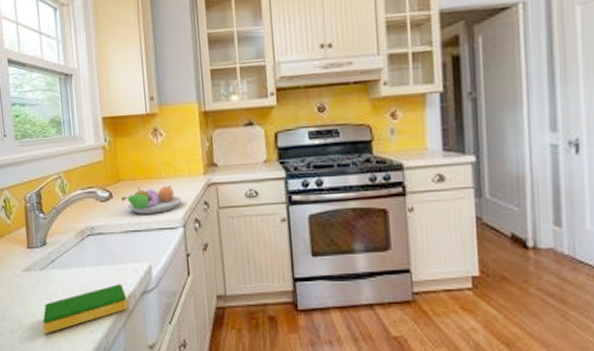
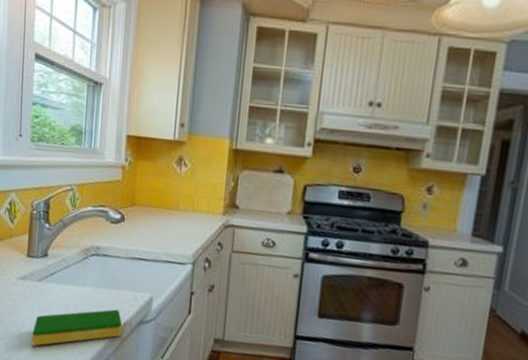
fruit bowl: present [121,186,182,214] -> none [133,215,196,246]

